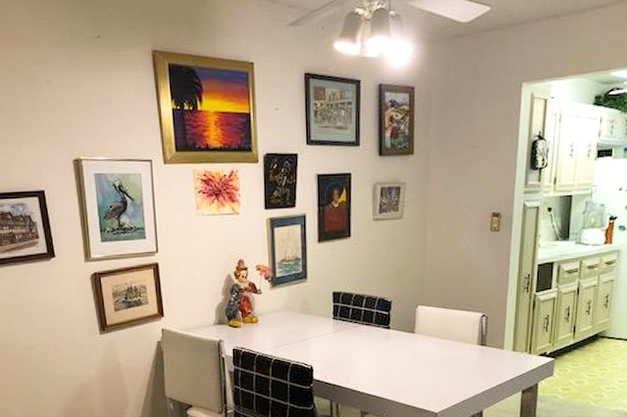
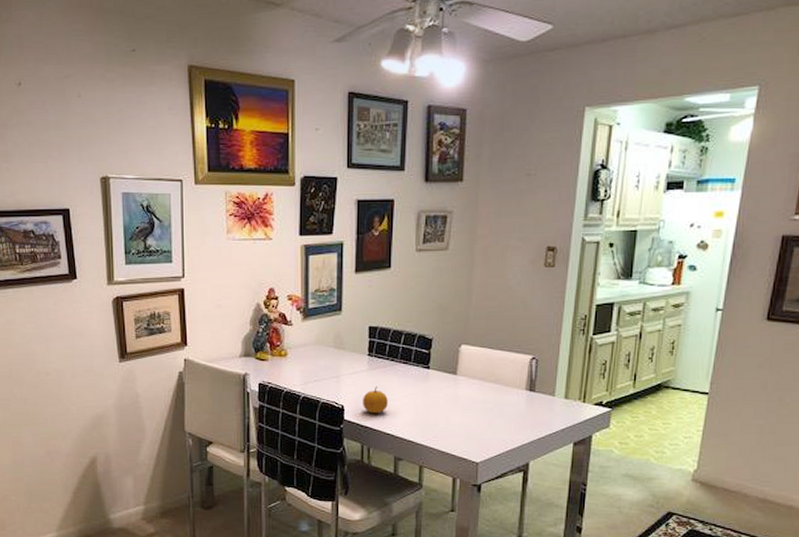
fruit: none [330,346,353,373] -> present [363,386,388,414]

